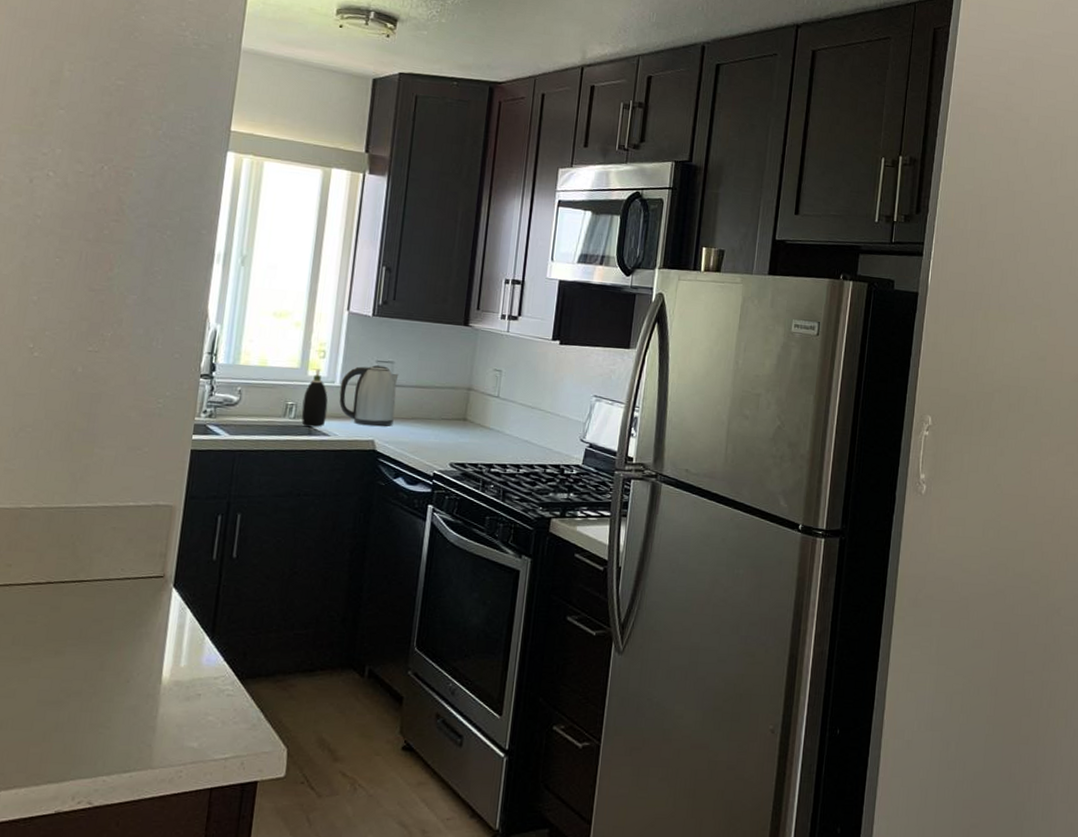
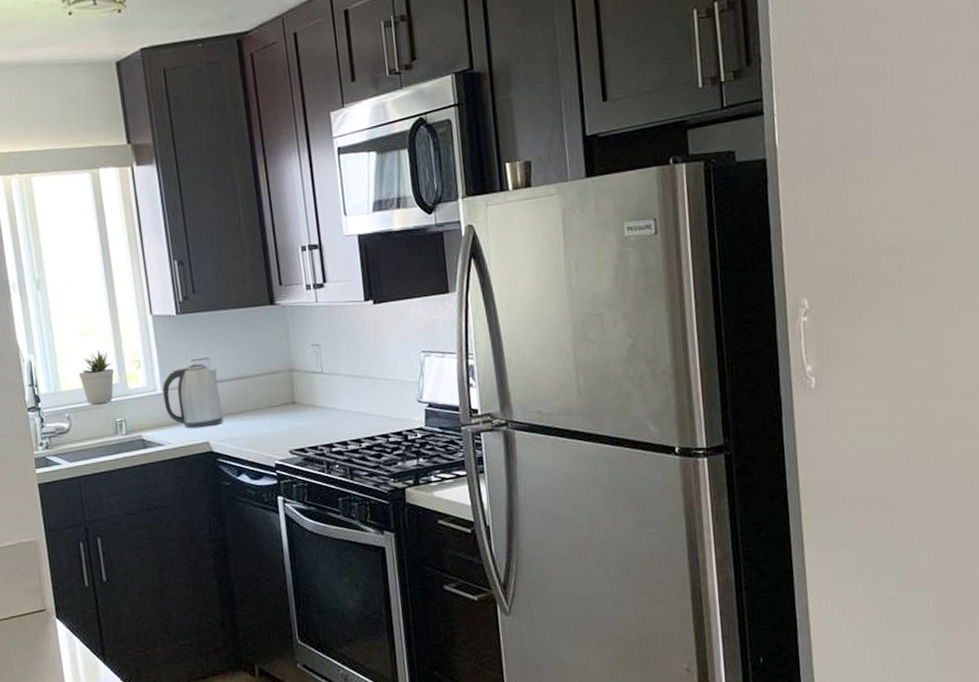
potted plant: none [261,333,299,385] -> present [78,350,115,405]
soap dispenser: present [301,368,328,428] -> none [129,380,158,441]

